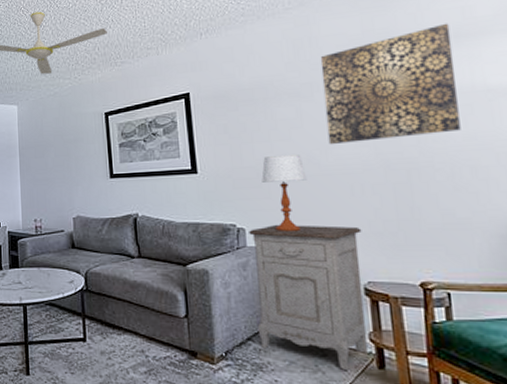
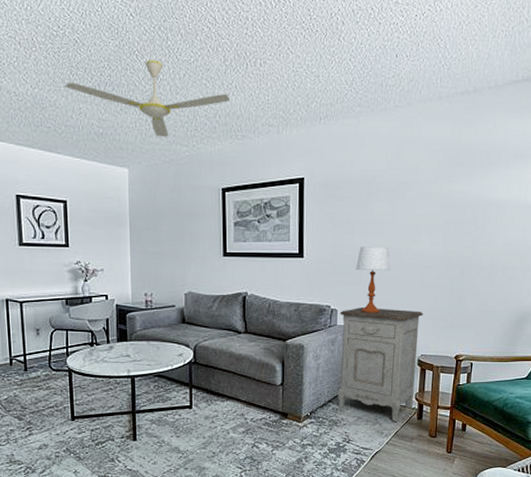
wall art: present [320,23,461,145] -> none [411,143,513,241]

